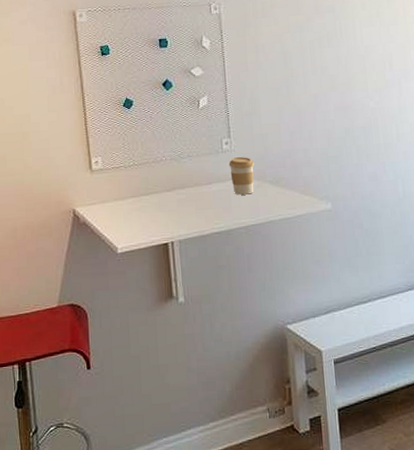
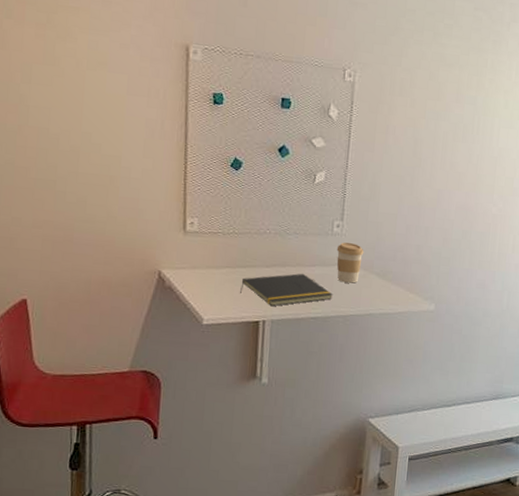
notepad: none [146,192,233,227] -> present [240,273,334,306]

